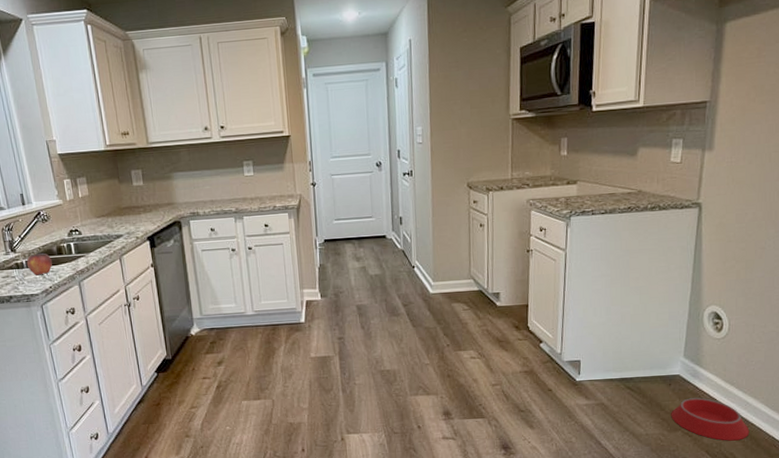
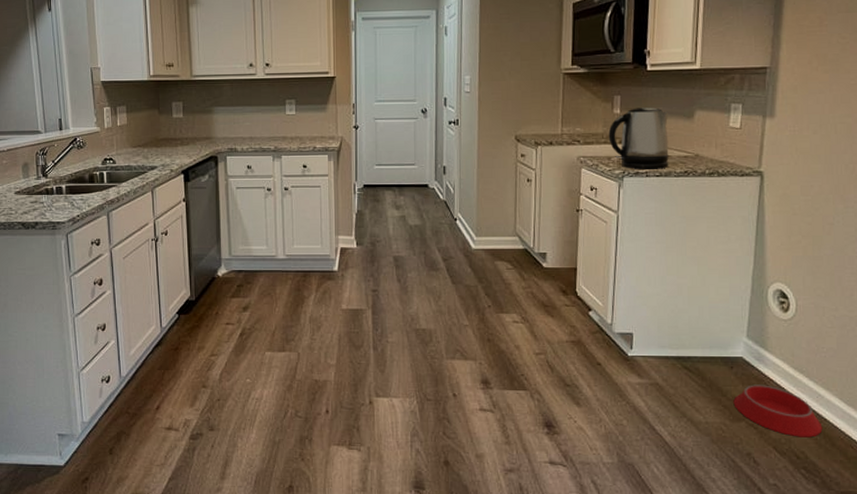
fruit: present [26,252,53,276] -> none [57,180,83,203]
kettle: none [556,147,614,208] -> present [608,107,669,169]

